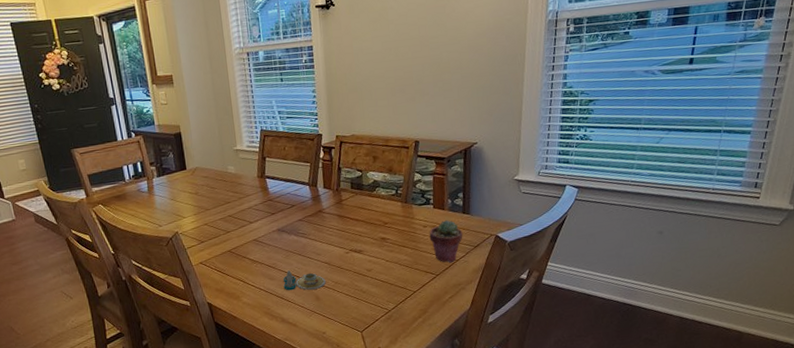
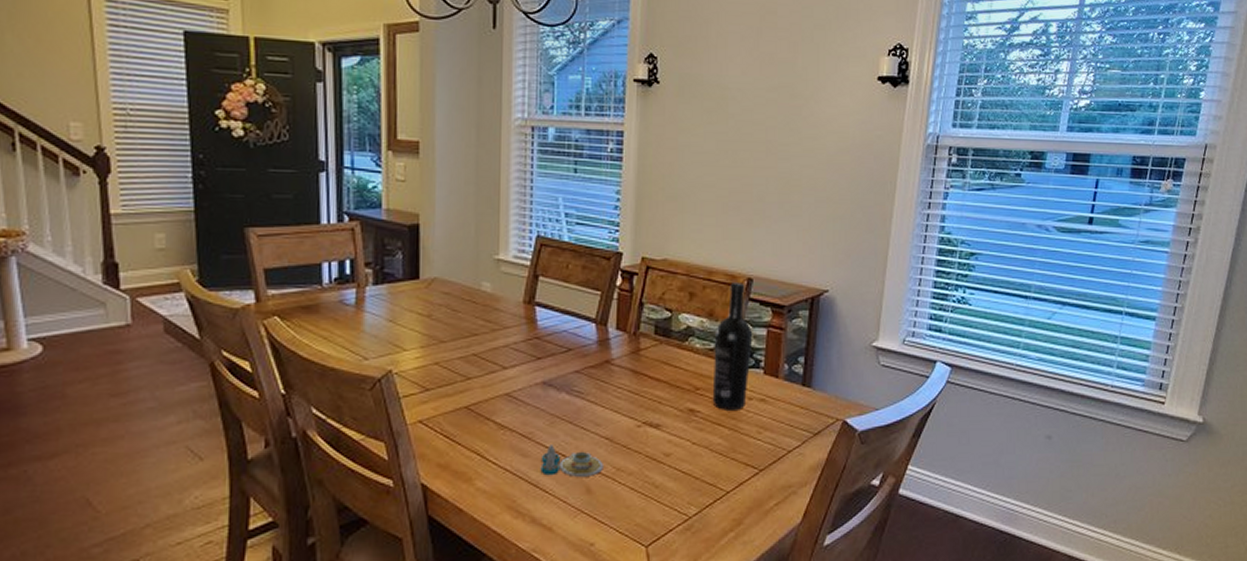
wine bottle: none [395,145,423,237] -> present [712,283,753,410]
potted succulent: present [429,220,463,263] -> none [755,393,800,454]

